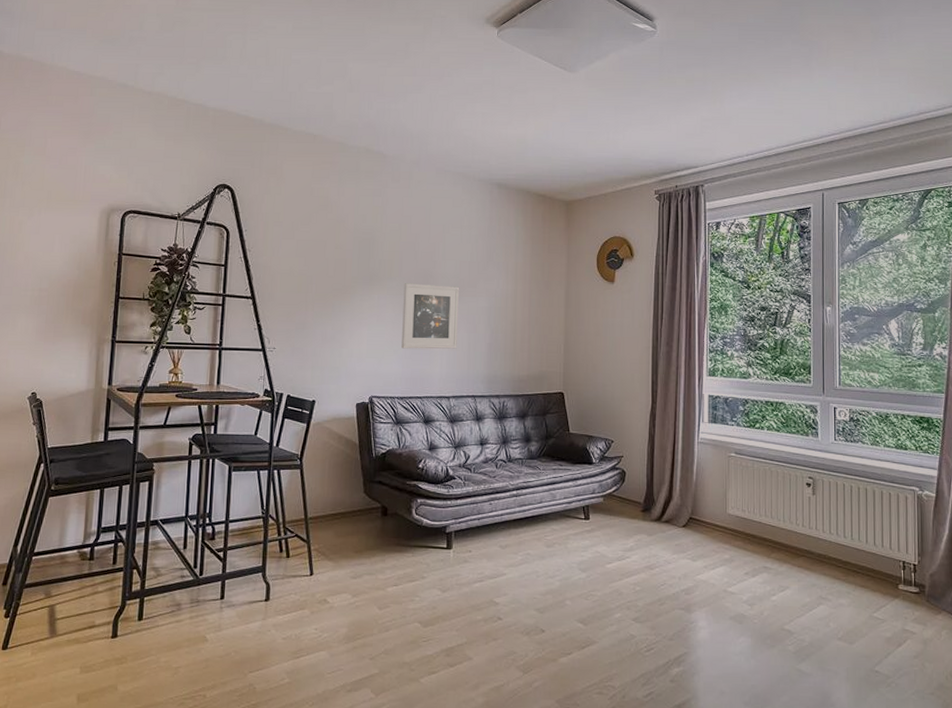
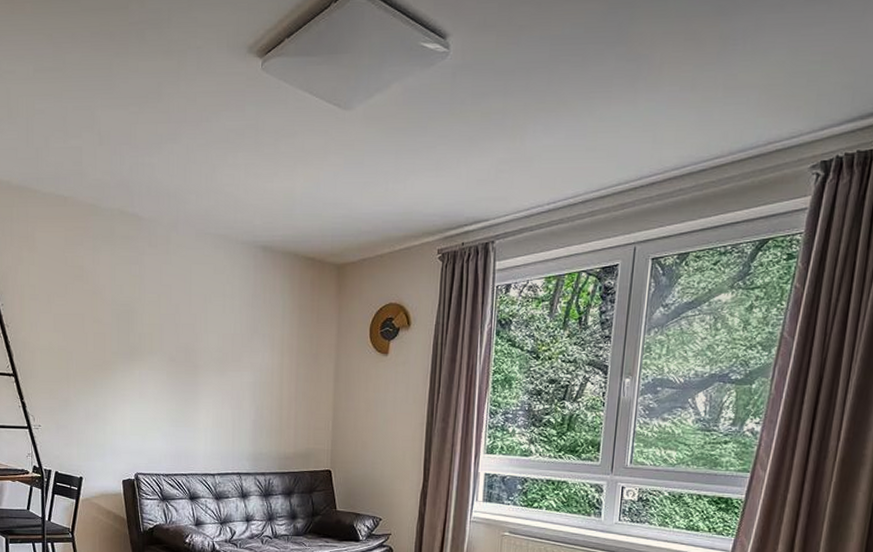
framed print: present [401,283,460,349] -> none [165,358,223,426]

